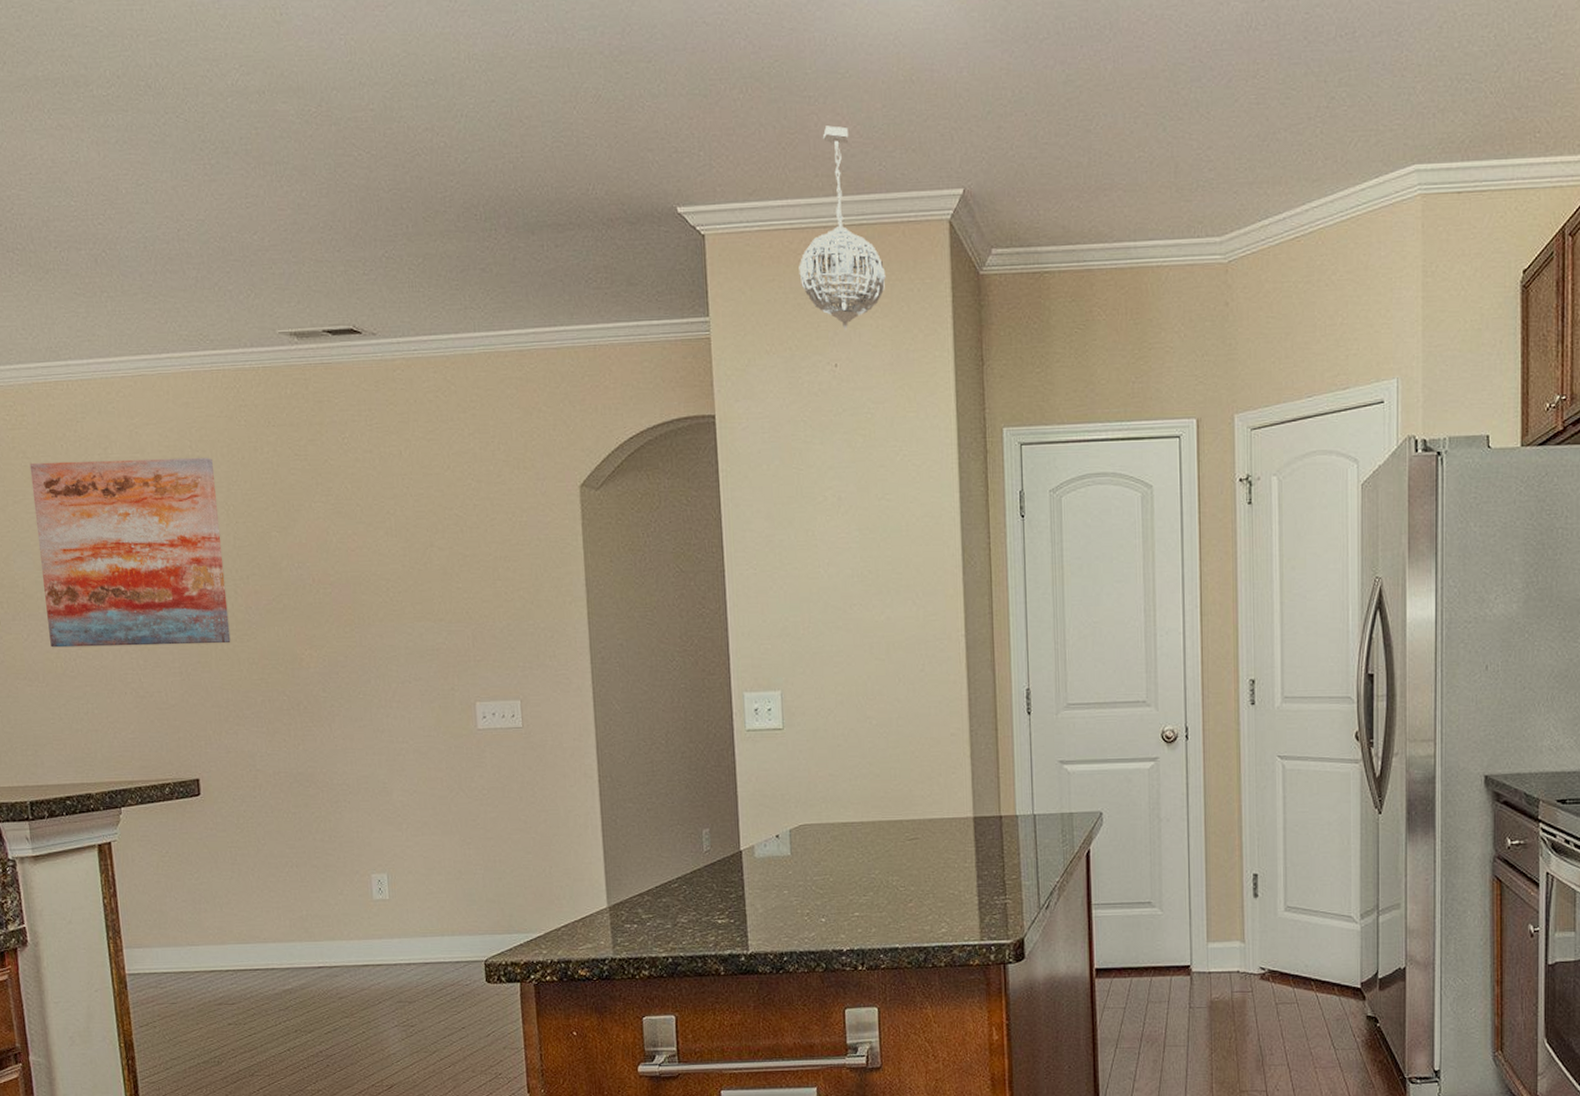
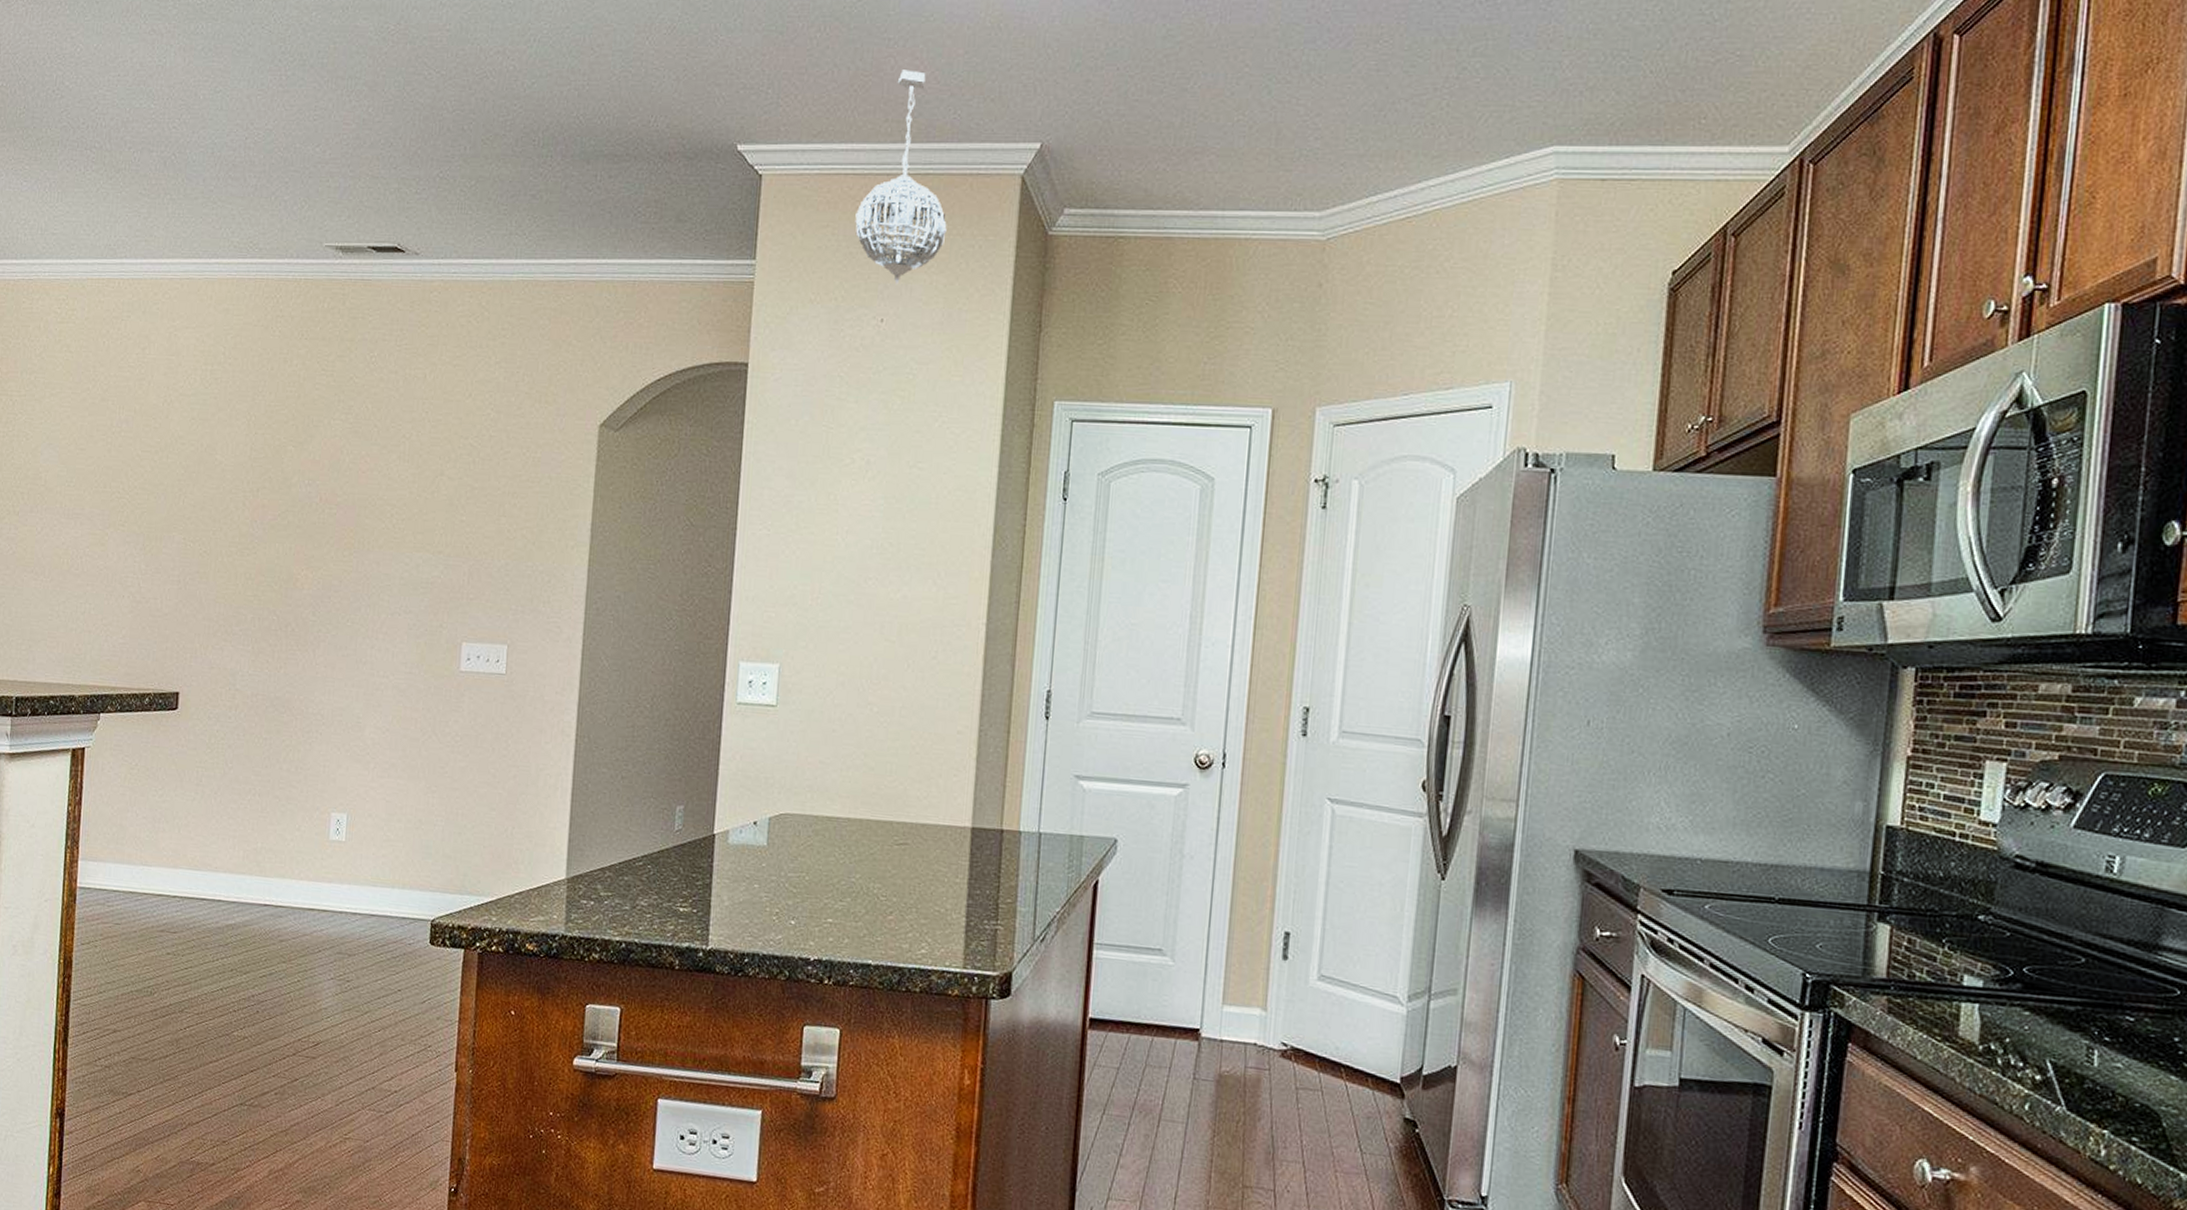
wall art: present [29,457,231,648] -> none [61,357,242,556]

